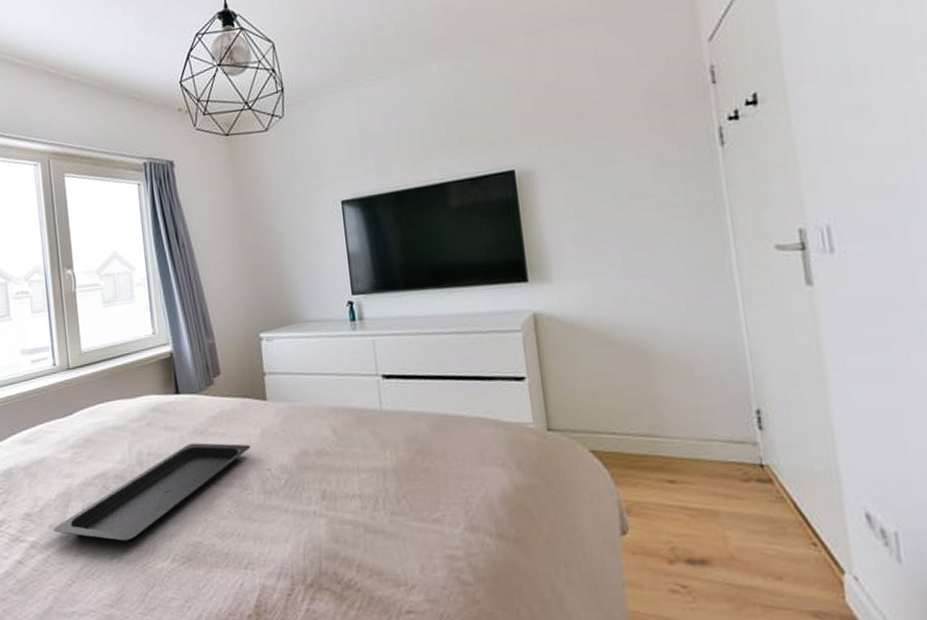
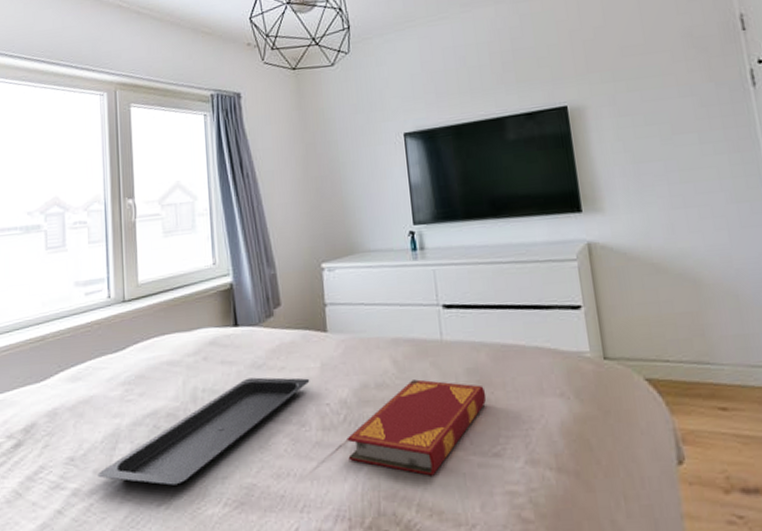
hardback book: none [288,447,427,539] -> present [347,379,487,476]

